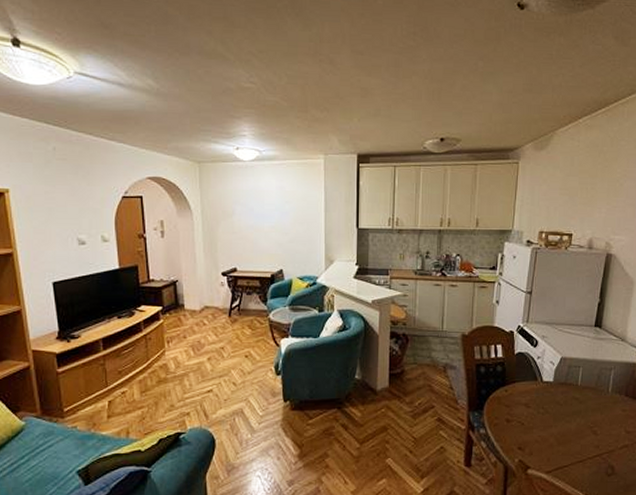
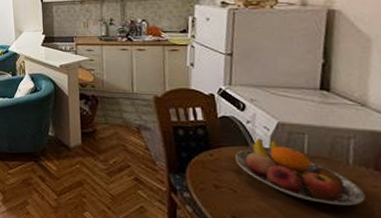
fruit bowl: none [526,373,617,428] -> present [236,138,365,206]

